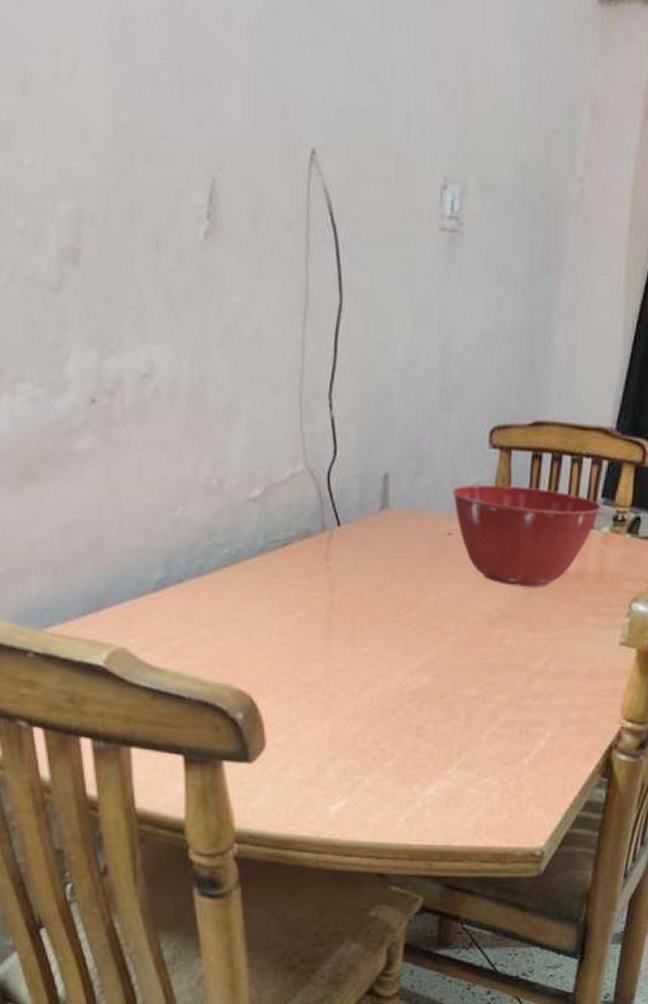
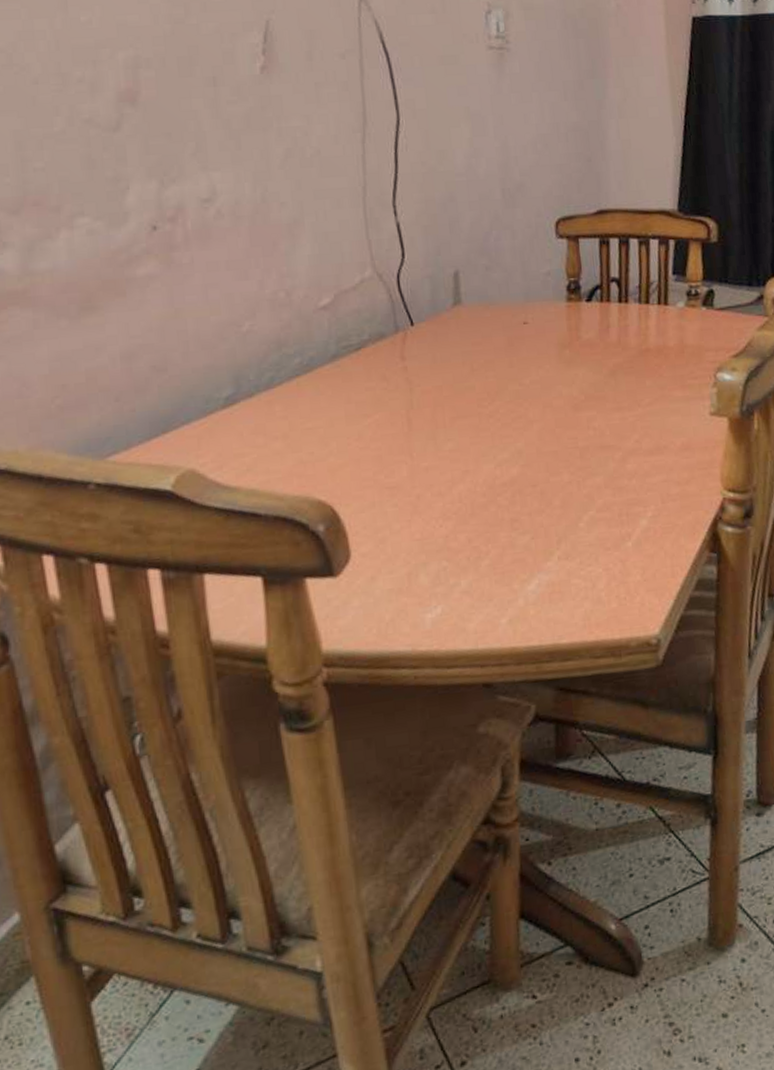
mixing bowl: present [452,484,602,586] -> none [523,271,675,368]

